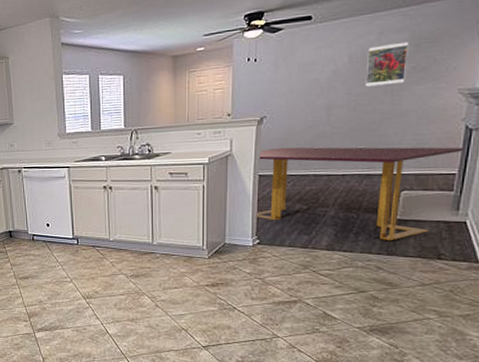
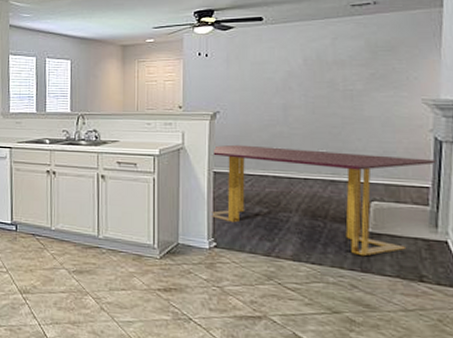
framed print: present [365,41,409,87] -> none [322,48,365,90]

